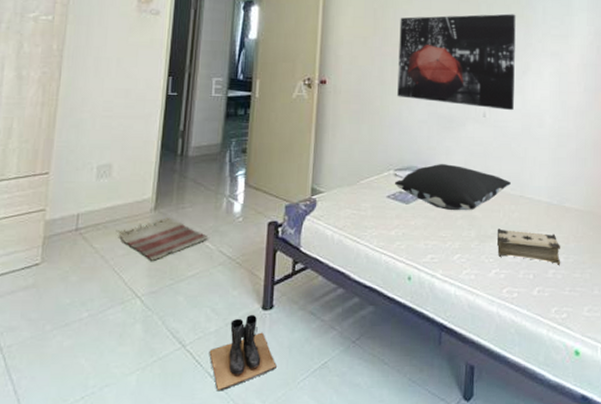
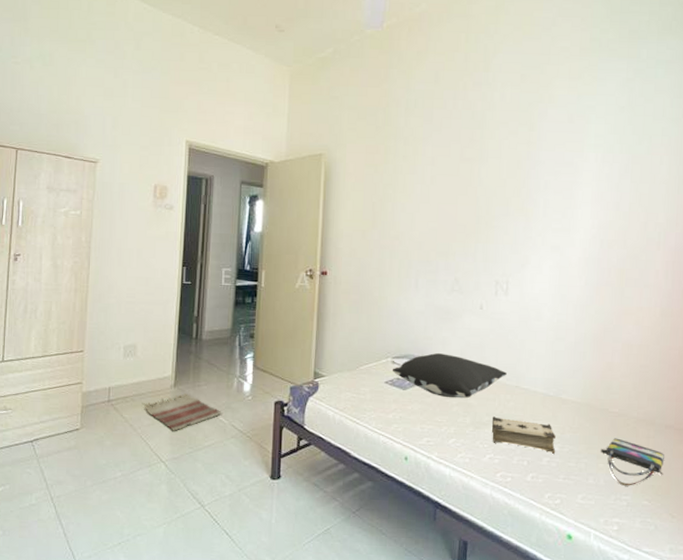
boots: present [209,314,277,392] -> none [225,482,284,547]
wall art: present [397,14,516,111] -> none [395,207,516,304]

